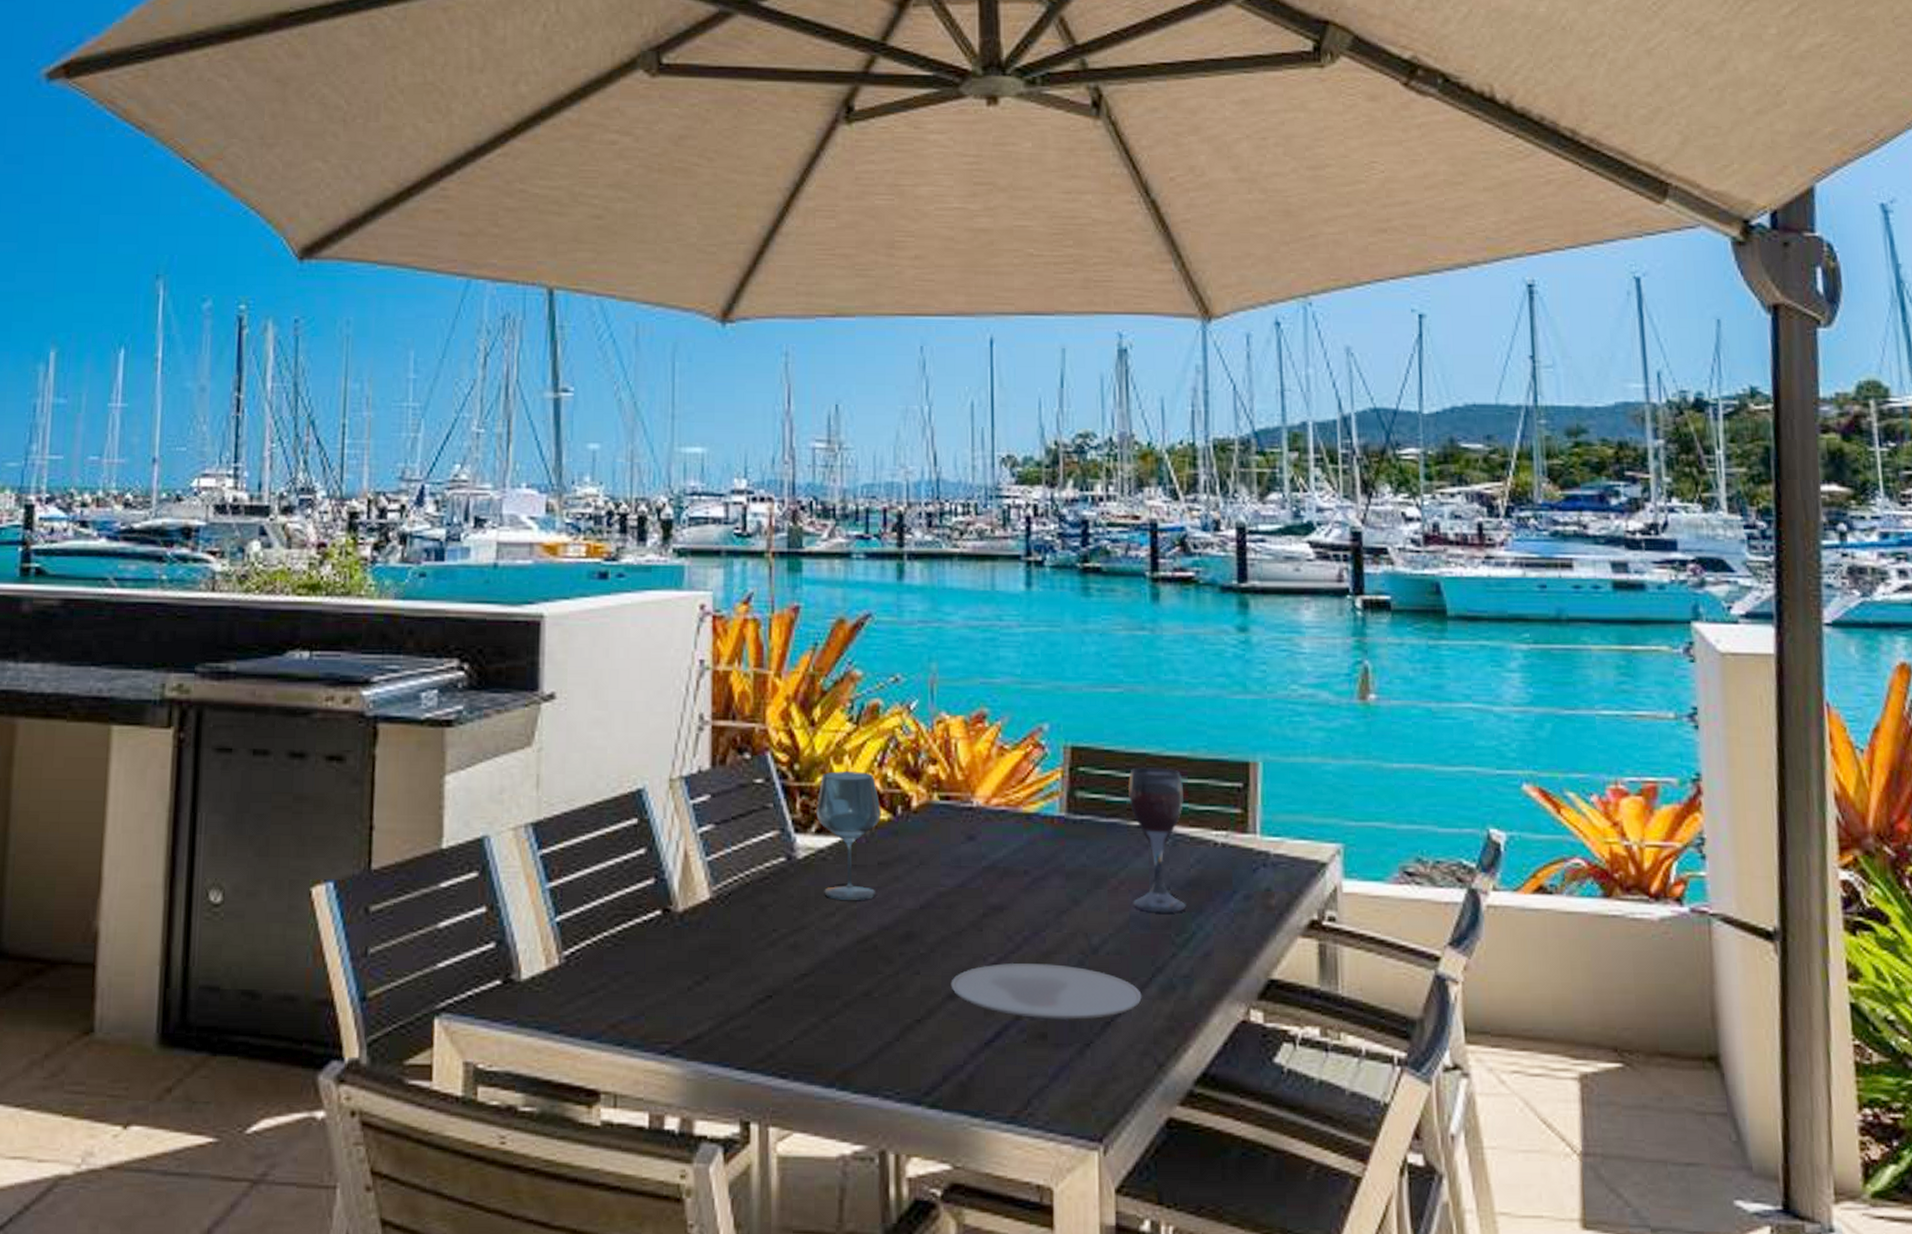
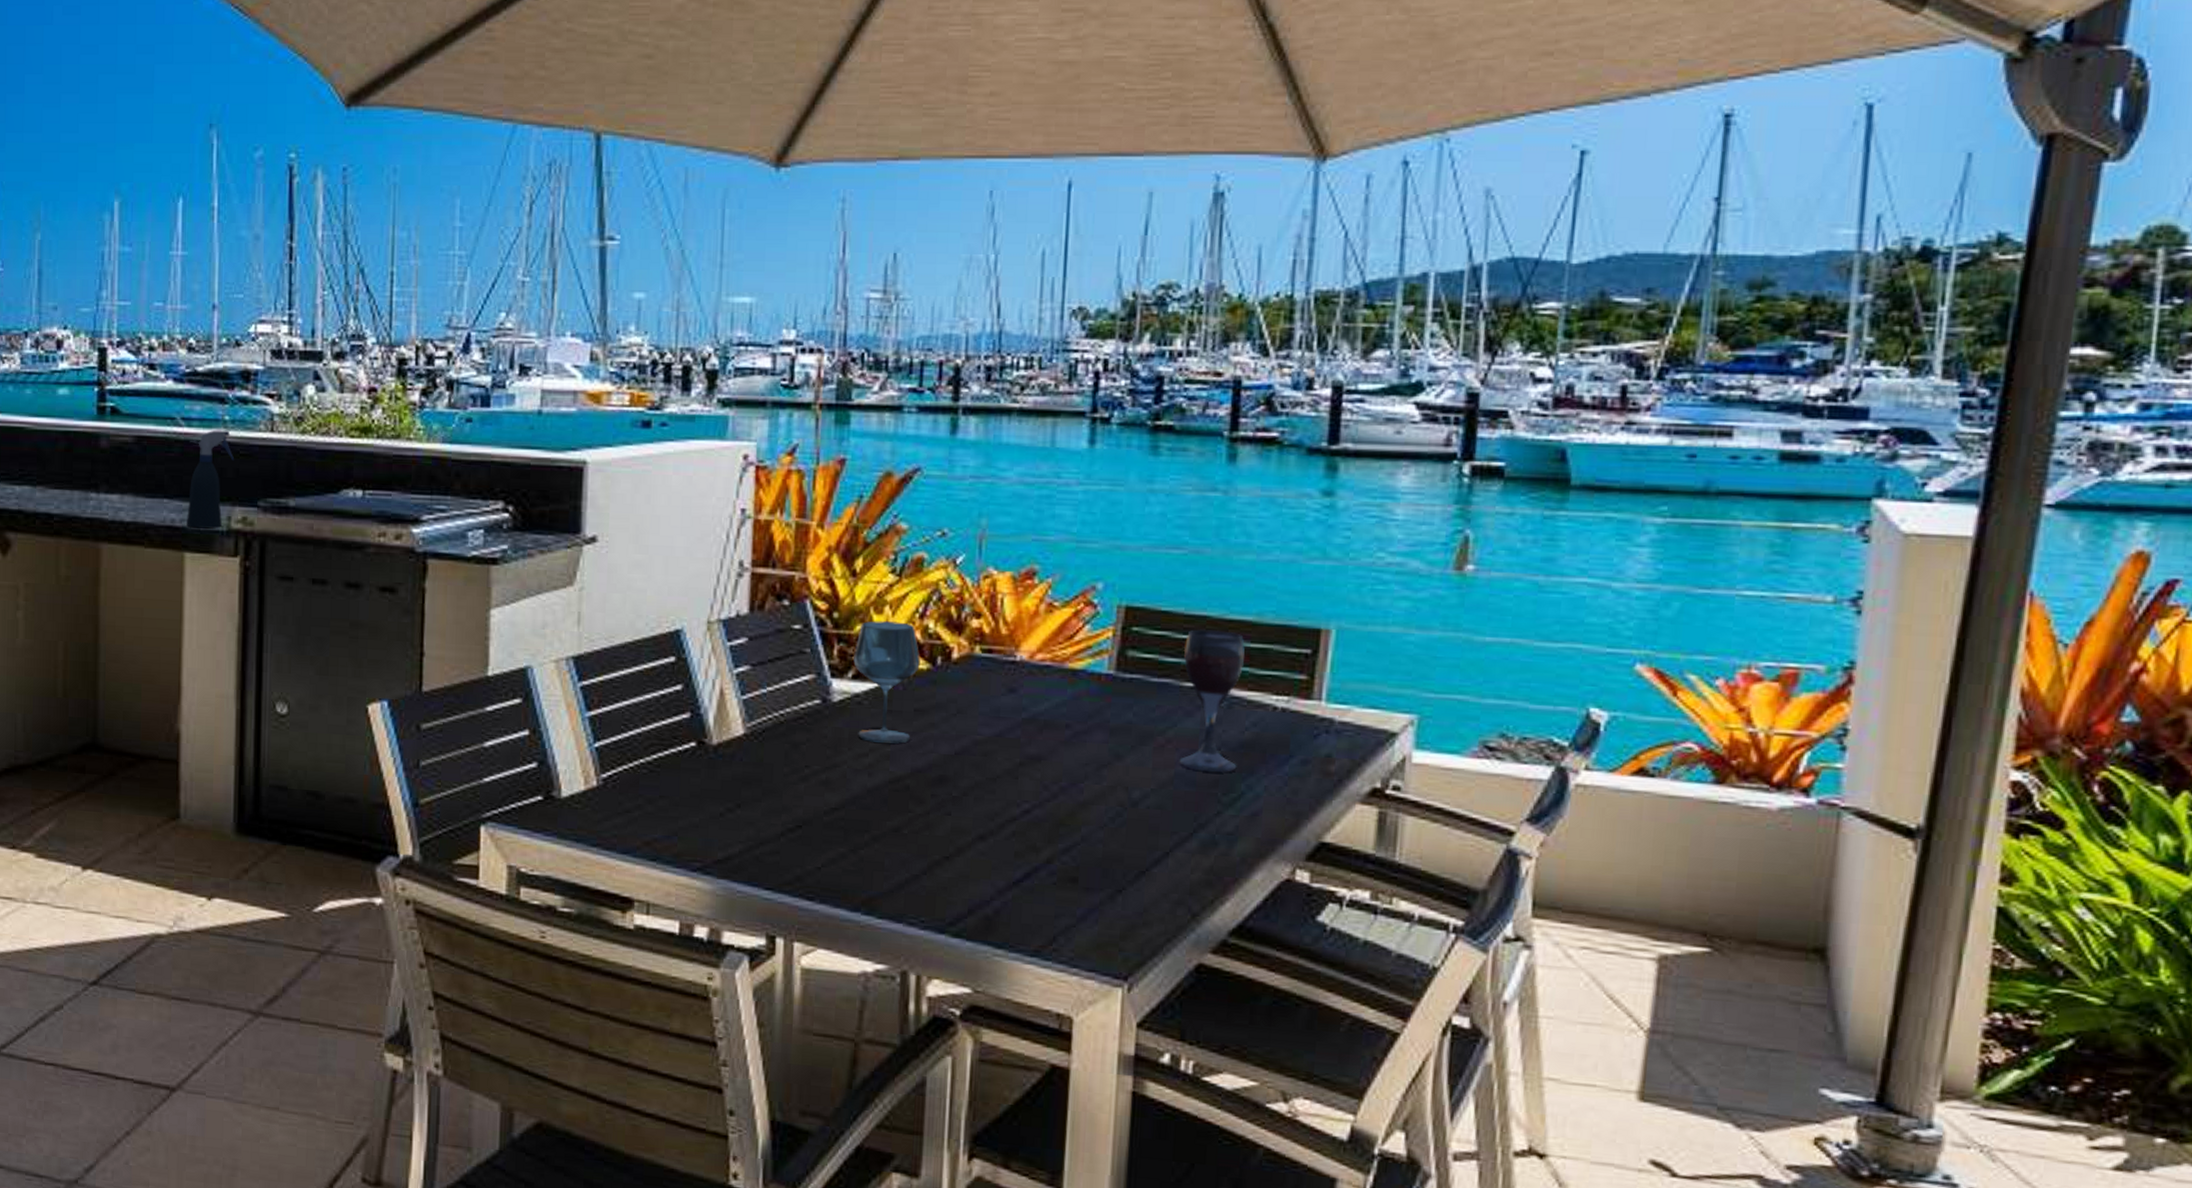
spray bottle: none [115,590,170,698] -> present [187,430,234,529]
plate: present [951,963,1142,1020] -> none [982,810,1181,868]

